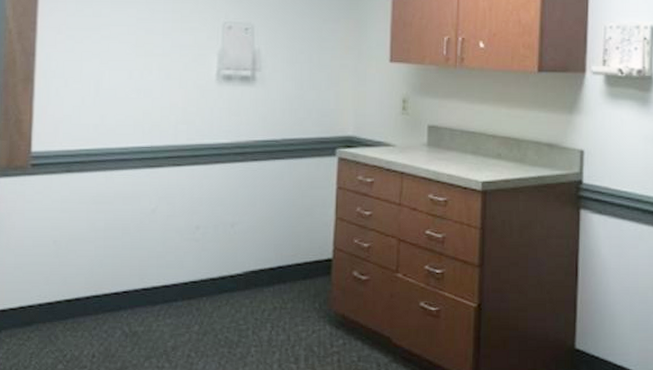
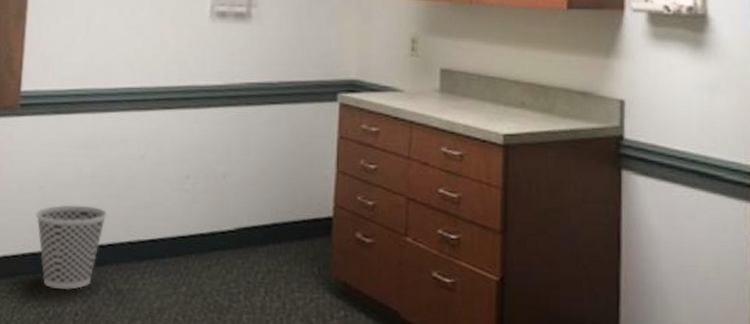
wastebasket: none [49,256,121,335] -> present [35,204,107,291]

